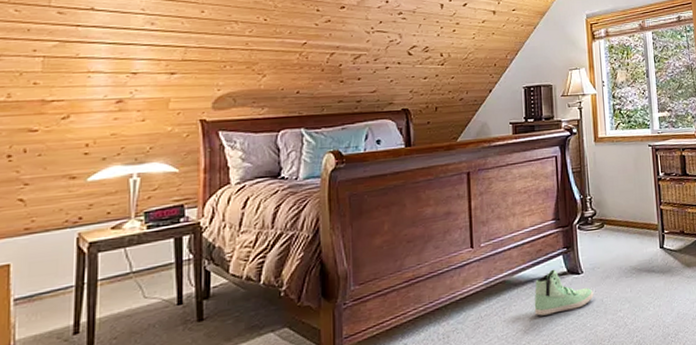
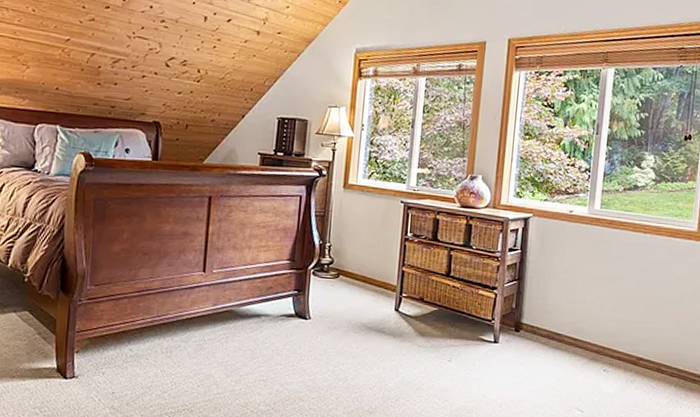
sneaker: present [534,269,594,316] -> none [256,309,318,353]

